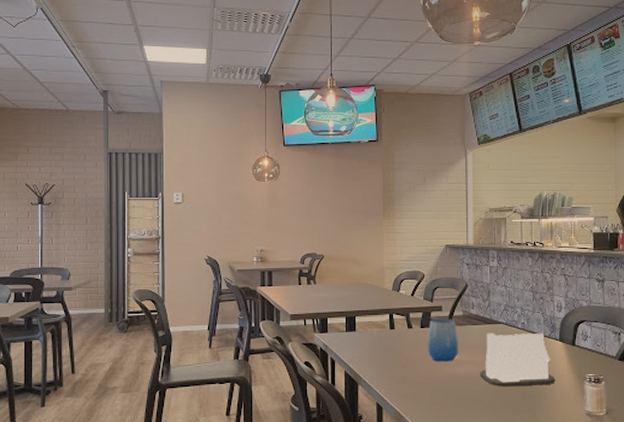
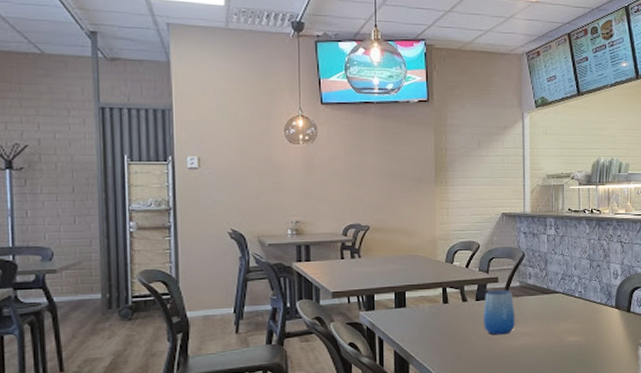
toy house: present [480,333,556,387] -> none [537,301,611,357]

